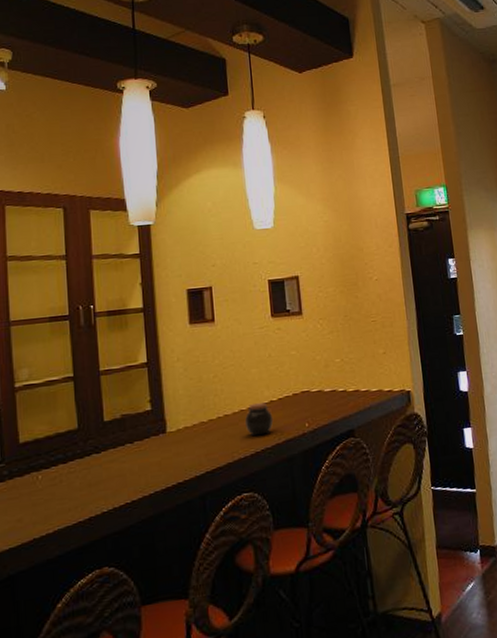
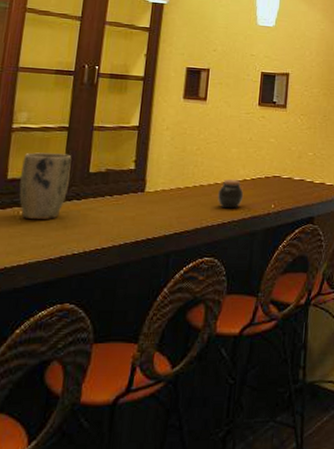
plant pot: none [32,405,85,483] -> present [19,152,72,220]

